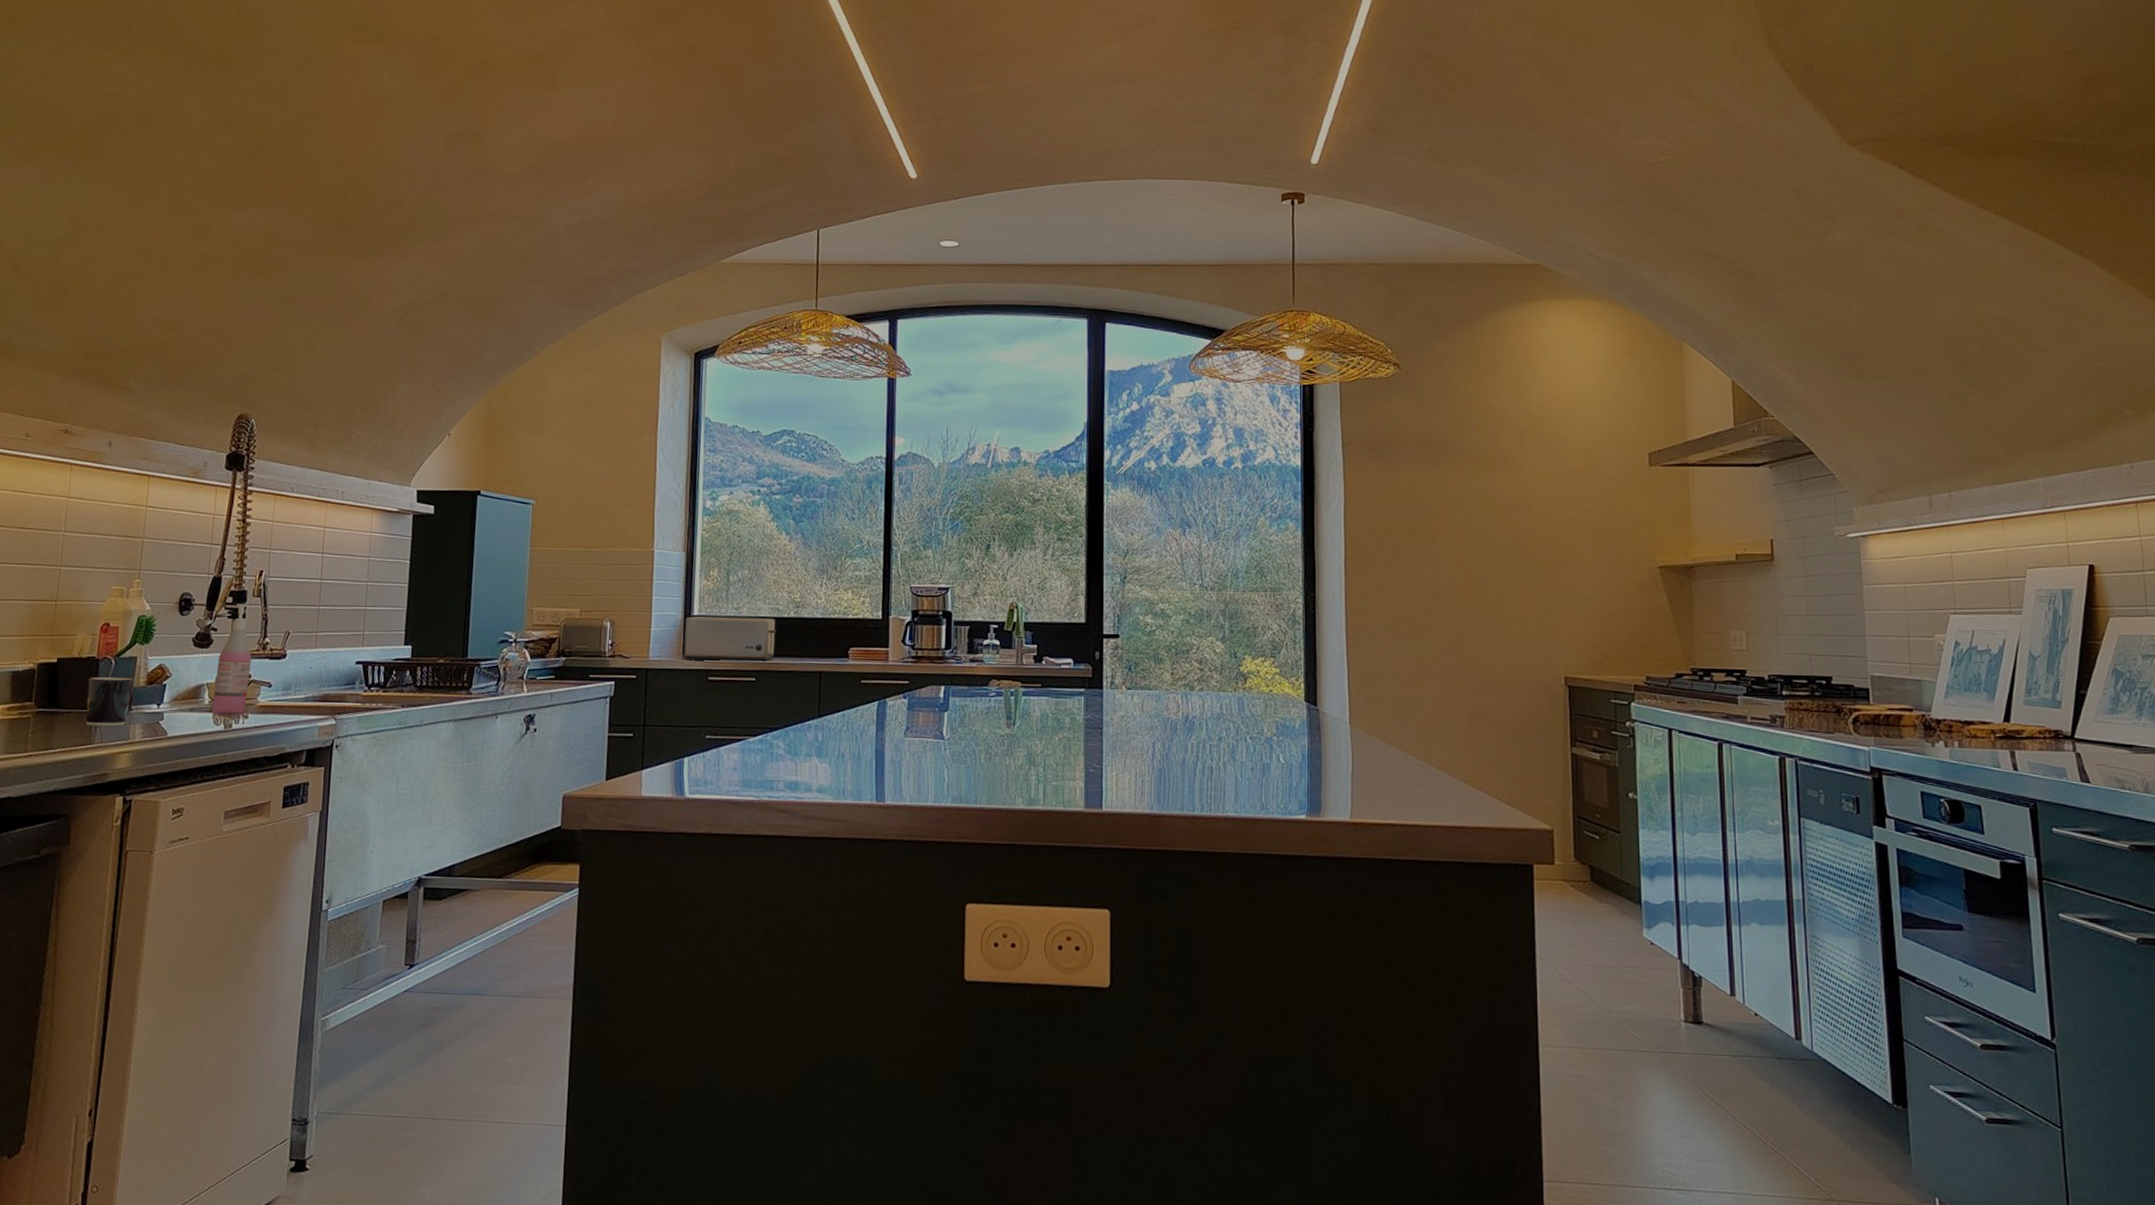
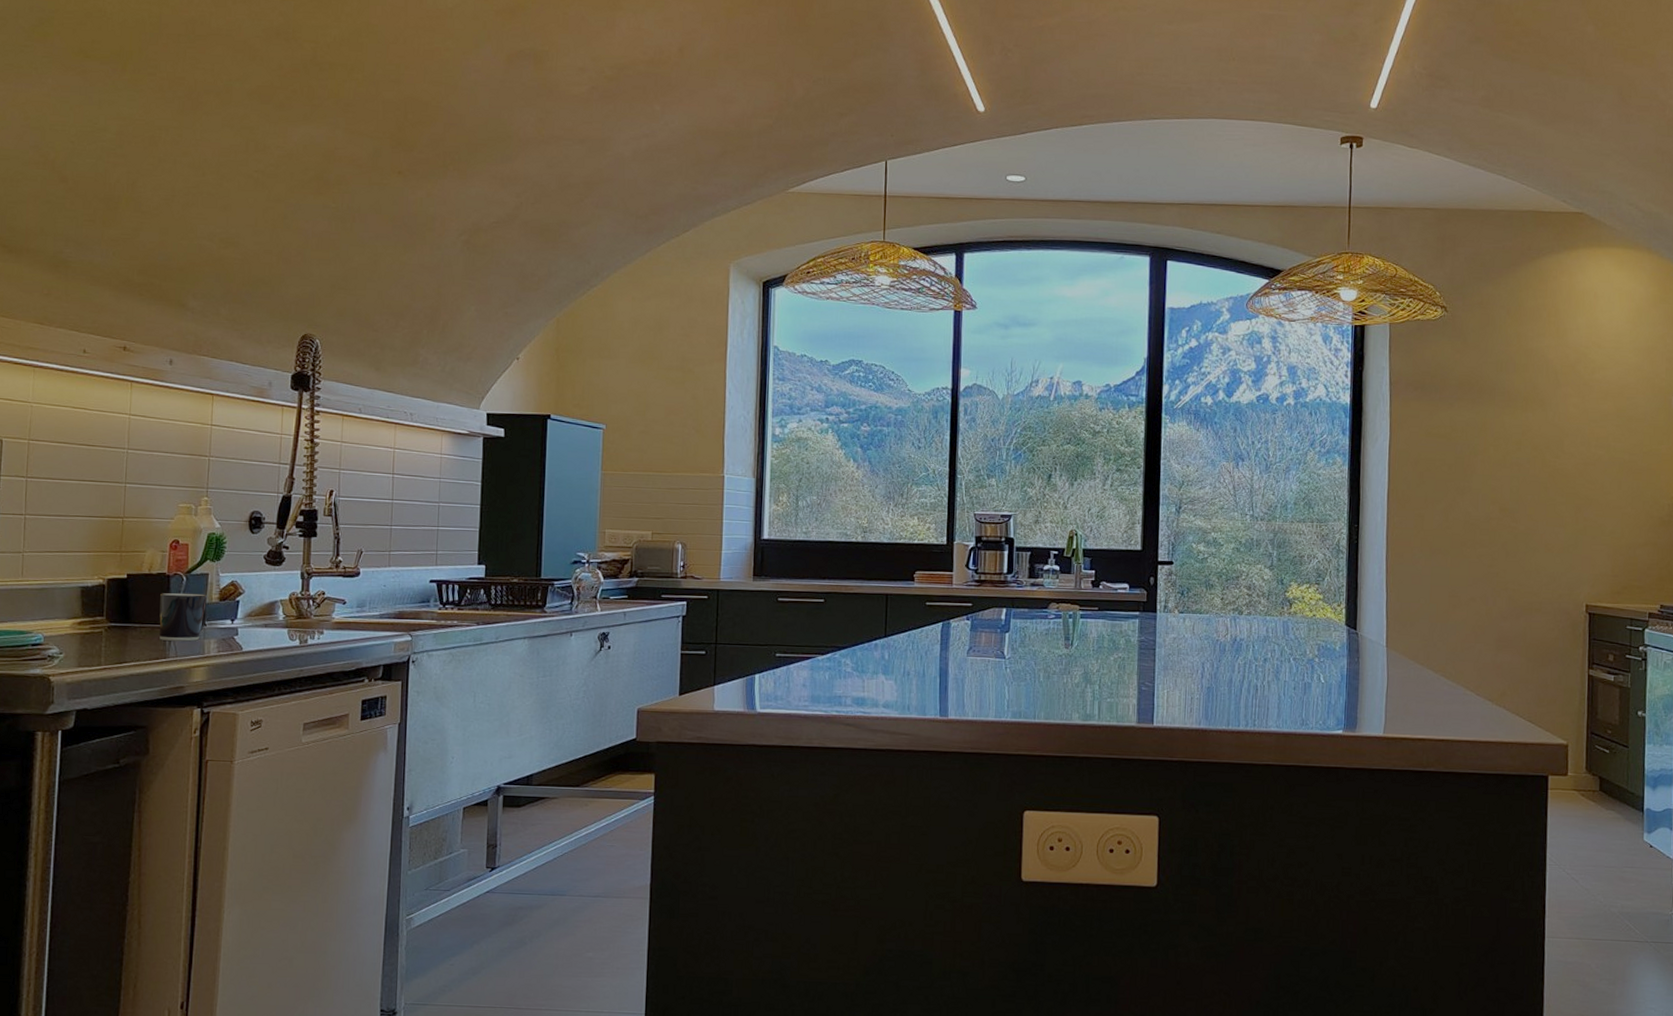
soap dispenser: present [211,604,252,716] -> none [286,523,325,632]
toaster: present [684,616,777,662] -> none [754,540,845,585]

